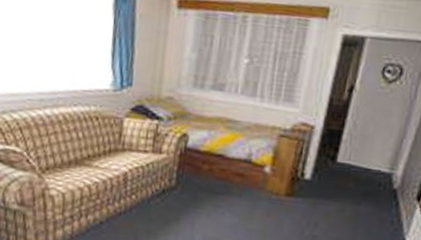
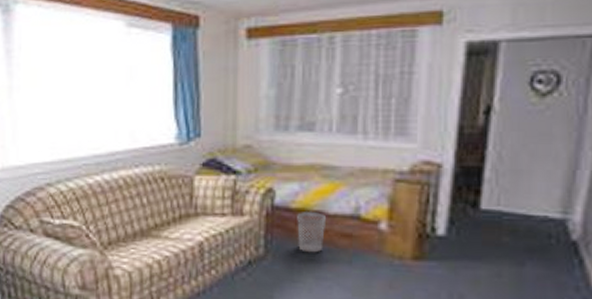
wastebasket: none [202,154,227,187] -> present [297,212,327,253]

